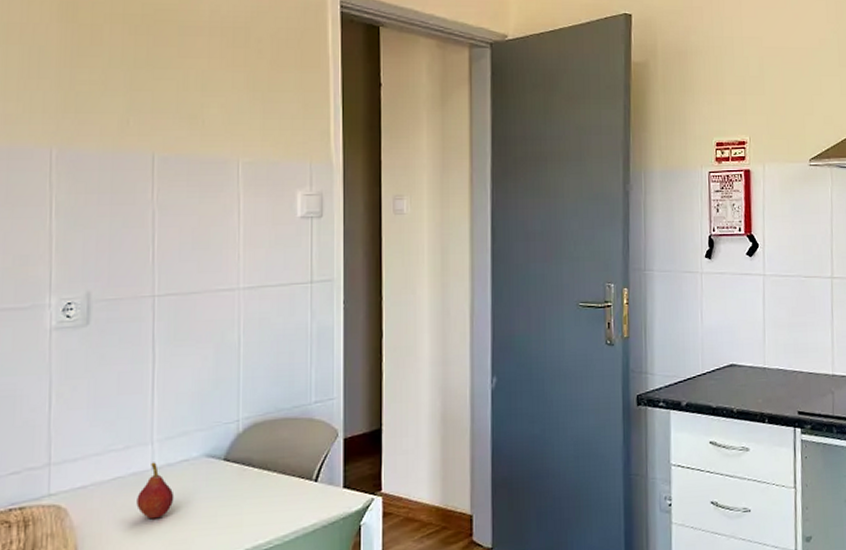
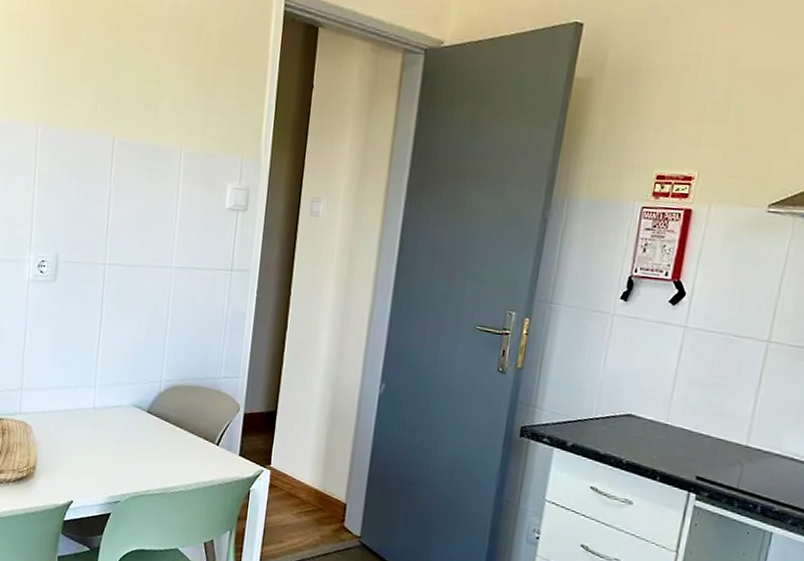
fruit: present [136,462,174,520] -> none [80,402,108,449]

